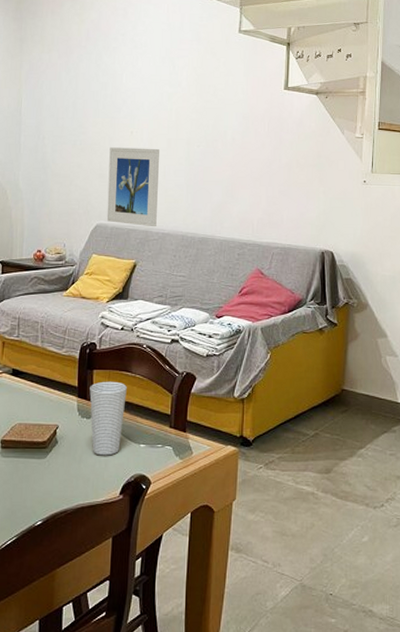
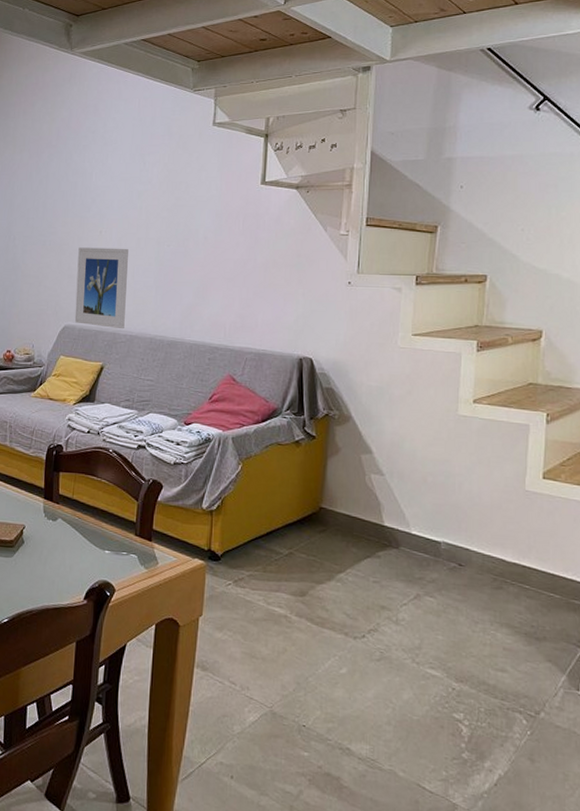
cup: present [89,381,127,456] -> none [55,484,92,560]

